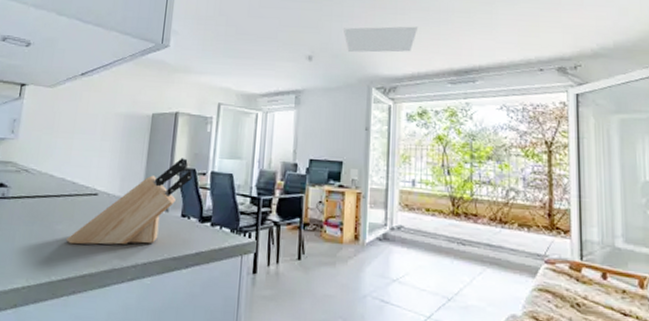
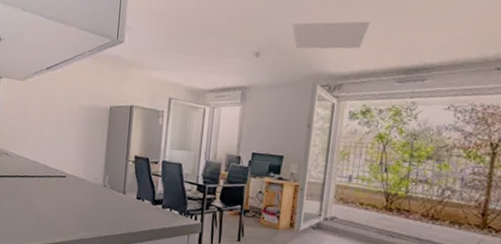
knife block: present [66,158,192,245] -> none [43,147,146,220]

